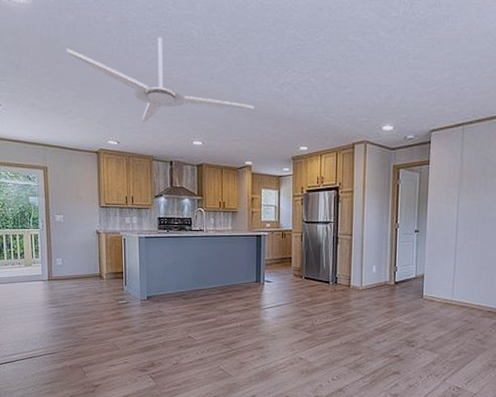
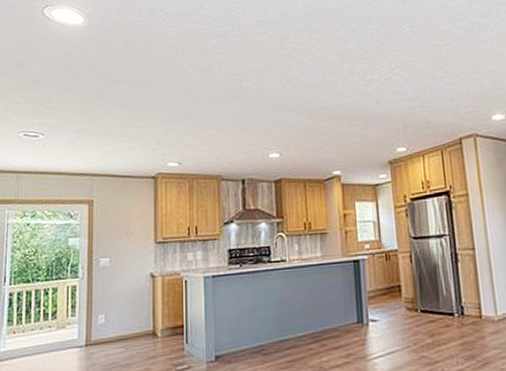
ceiling fan: present [66,37,255,123] -> none [122,46,340,139]

